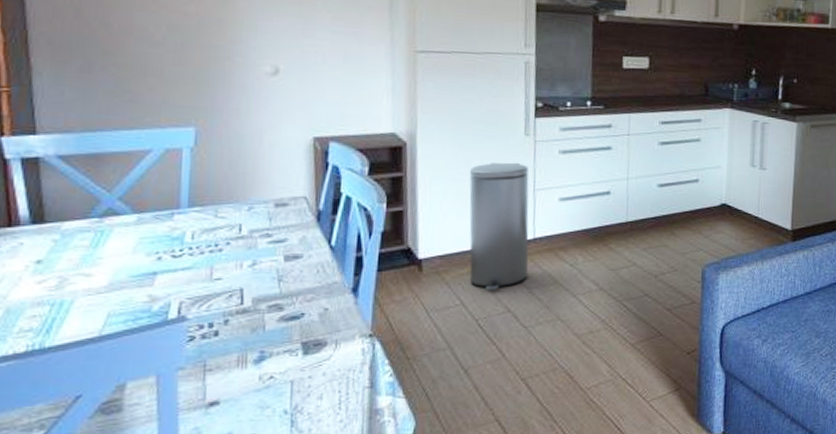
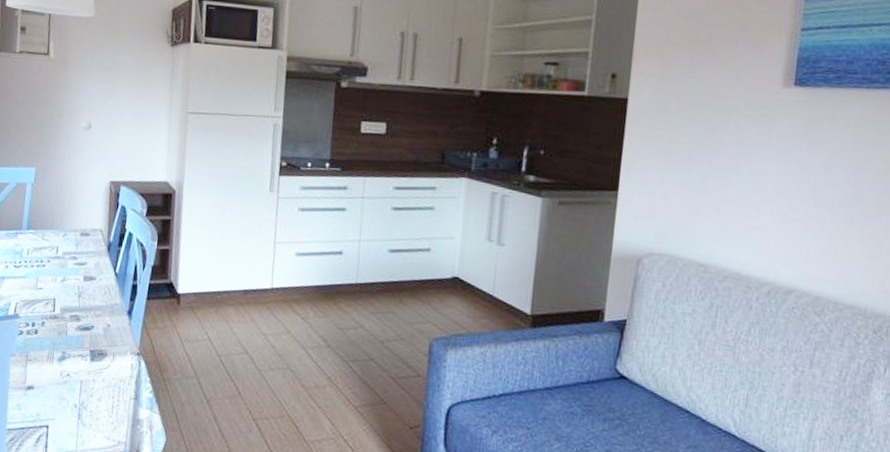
pedal bin: present [469,162,529,290] -> none [216,214,271,331]

